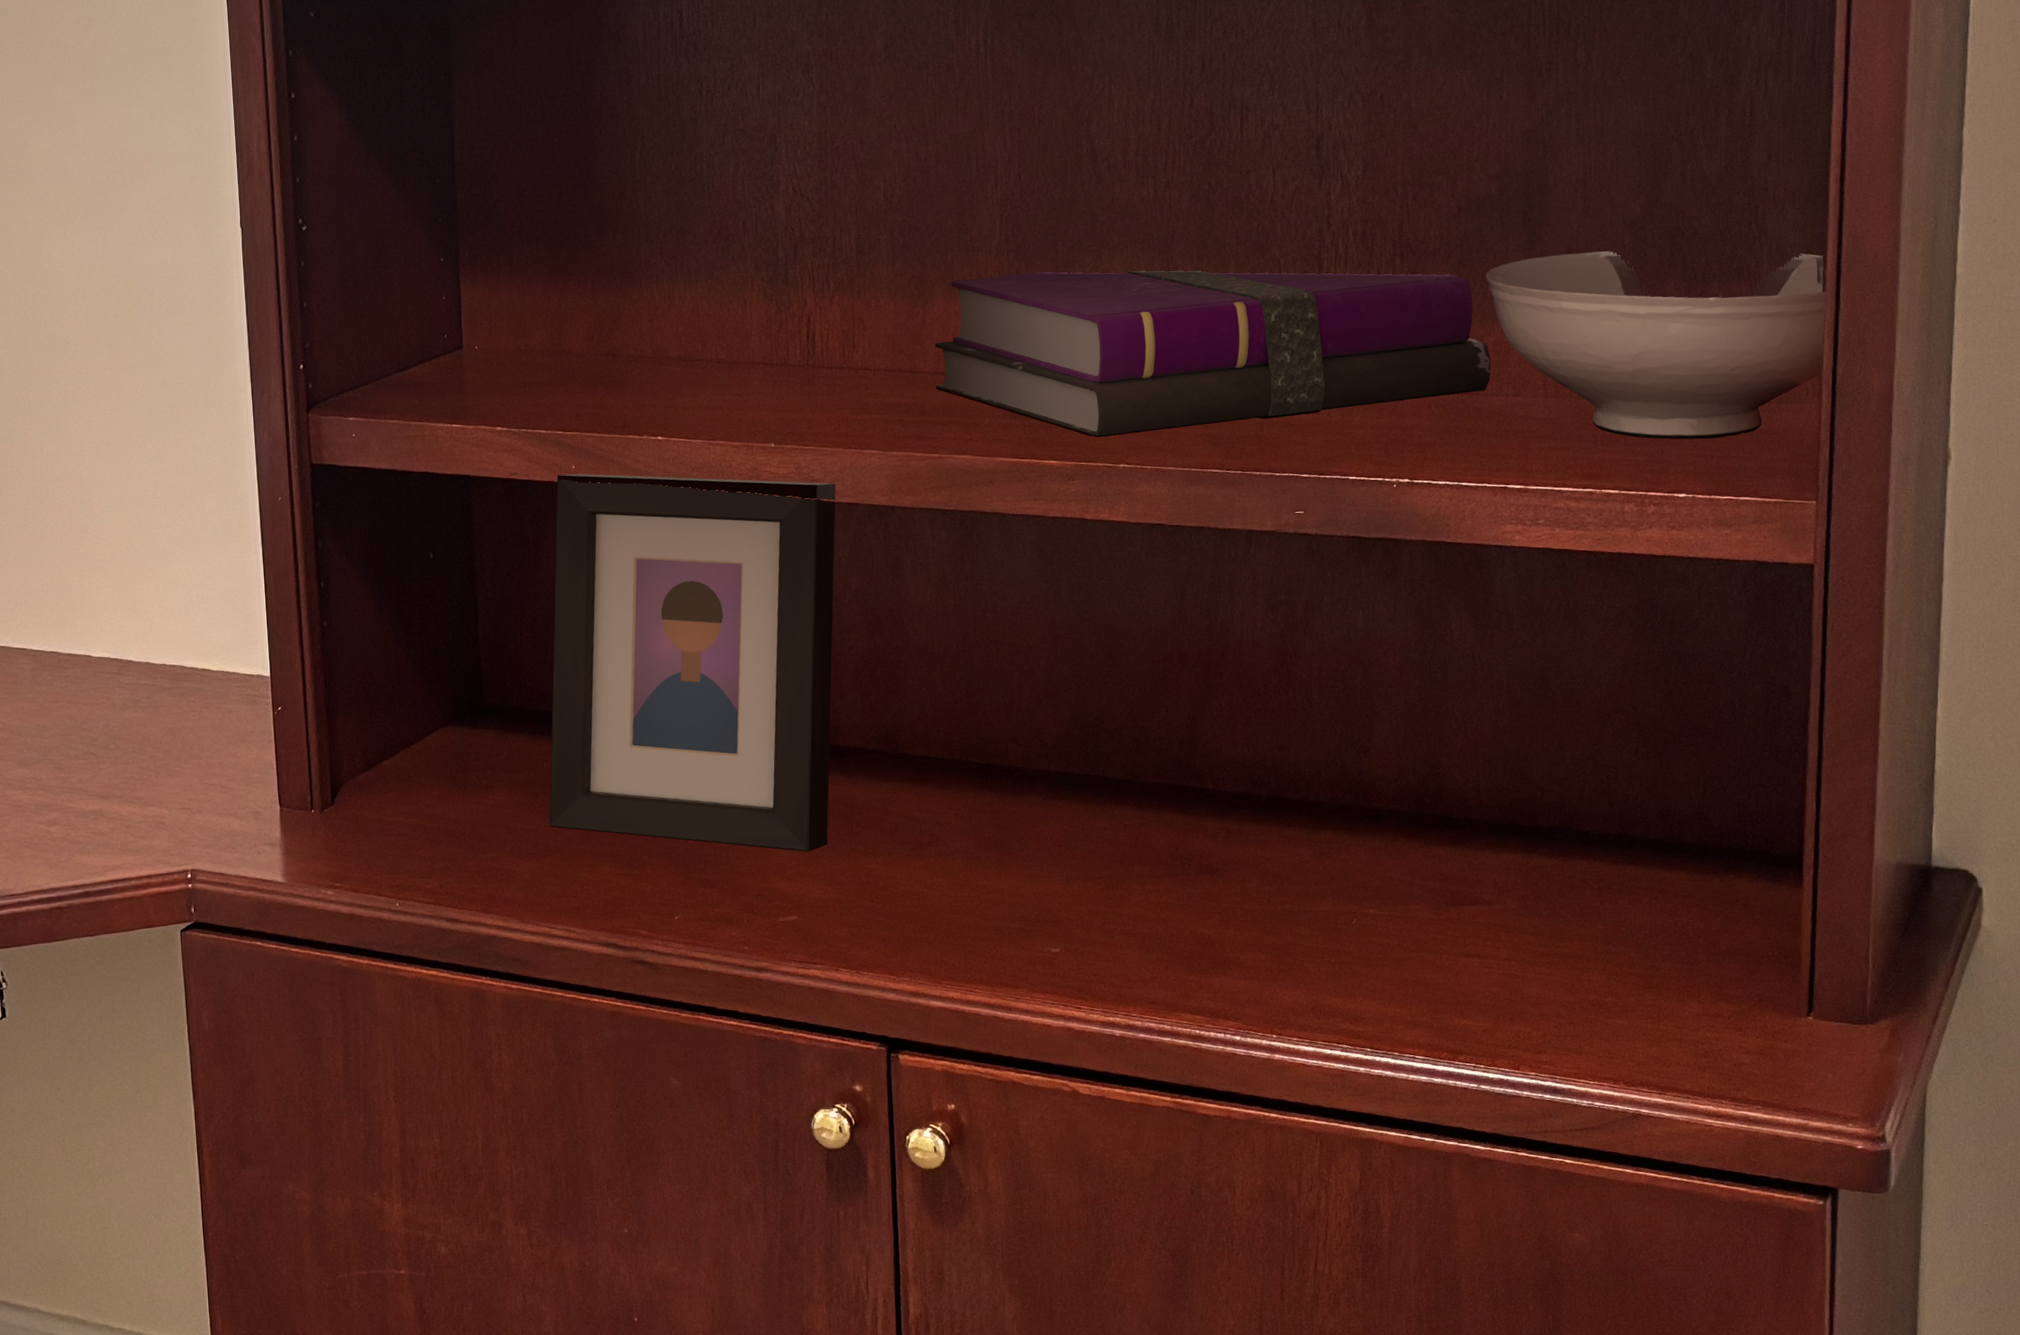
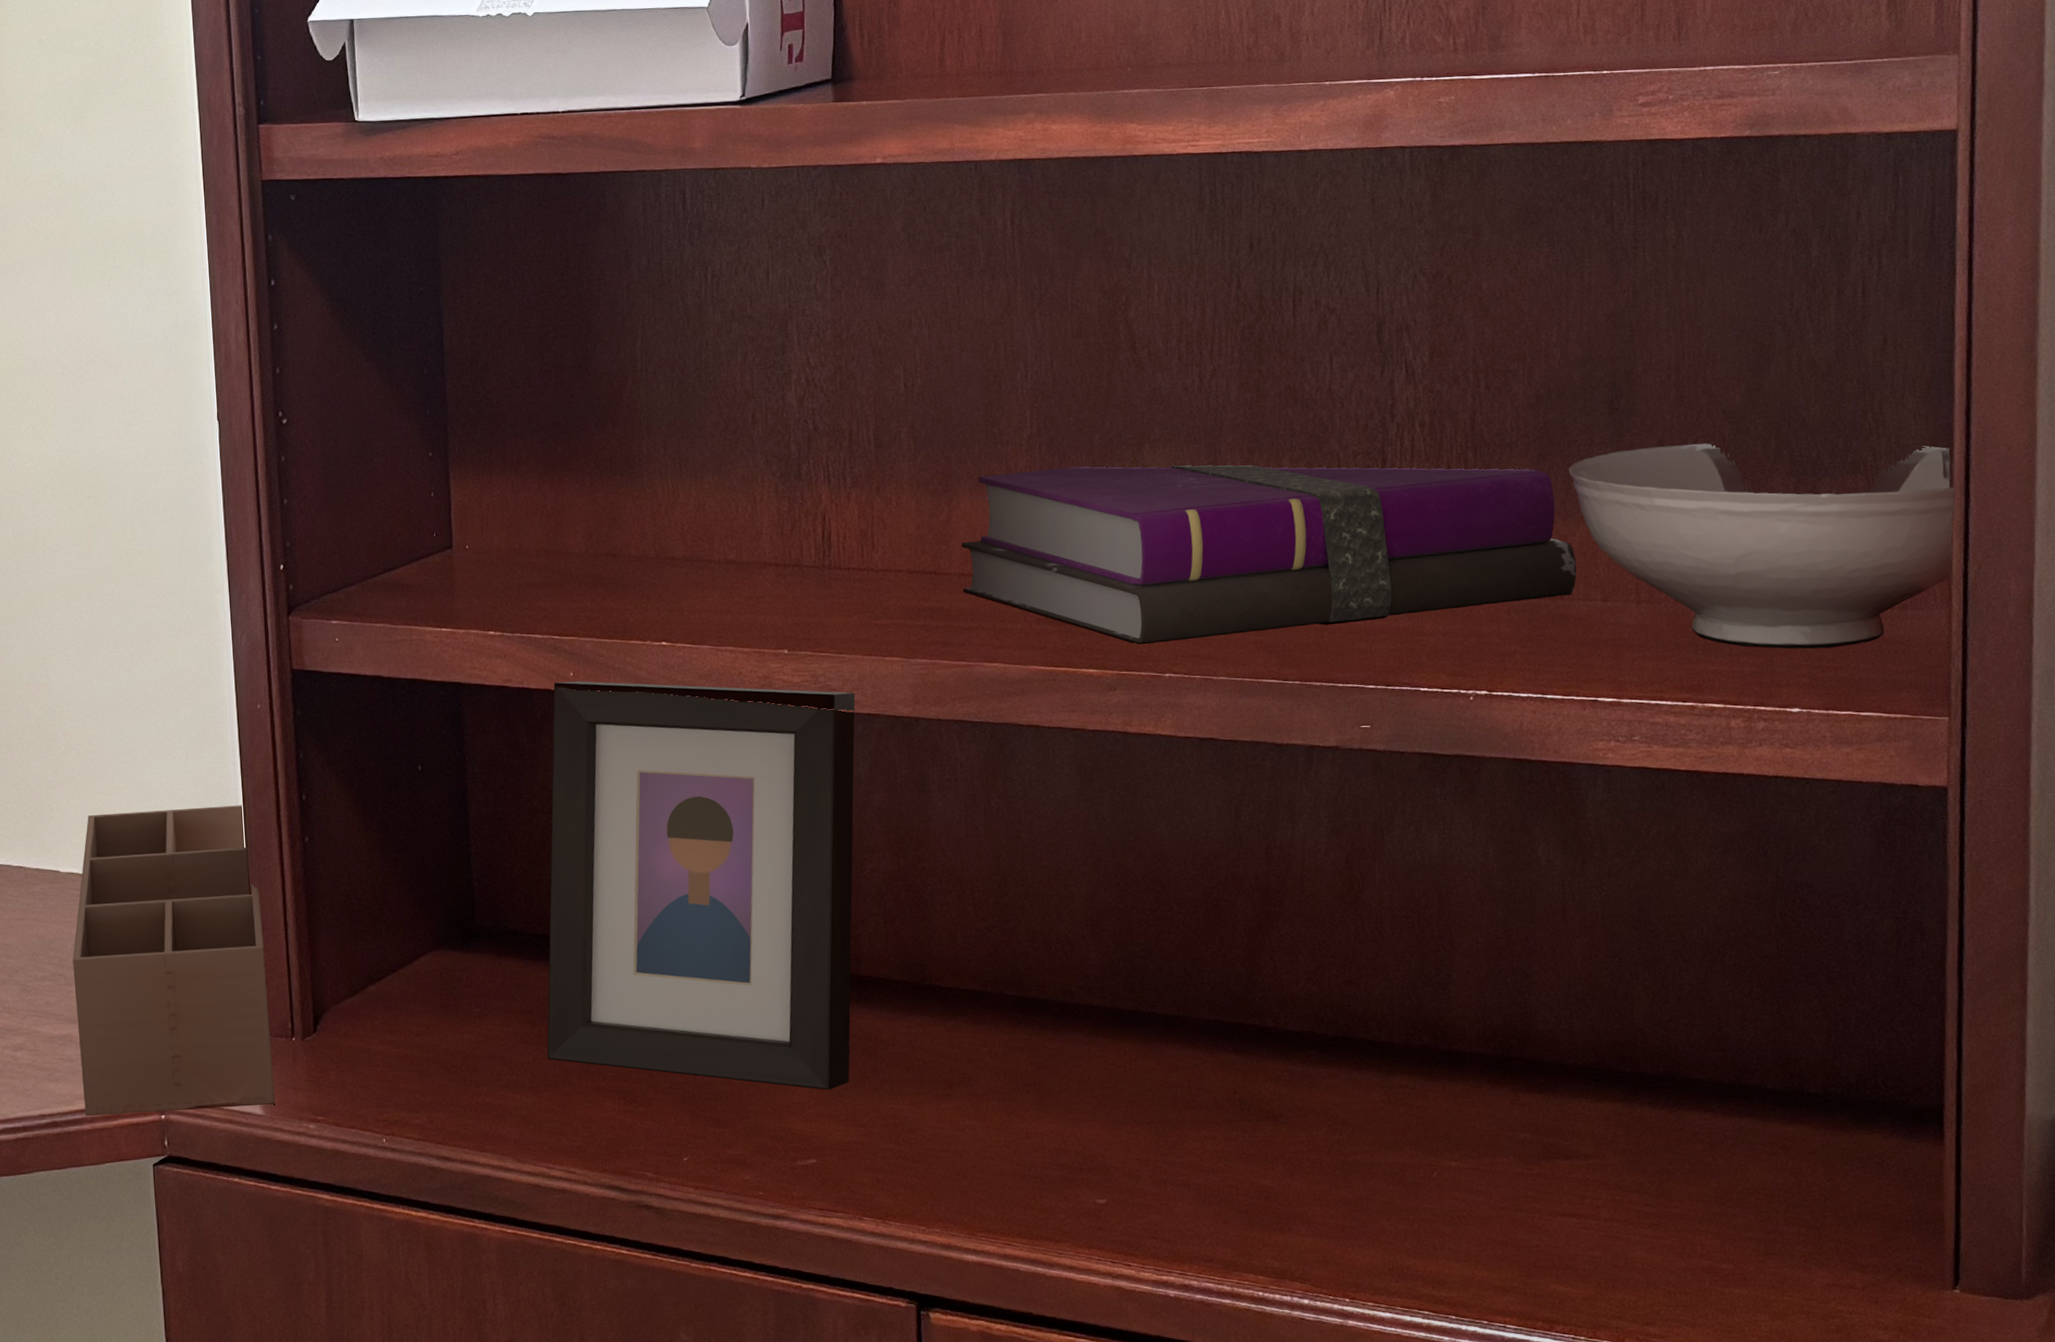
desk organizer: none [103,592,296,887] -> present [72,805,275,1117]

